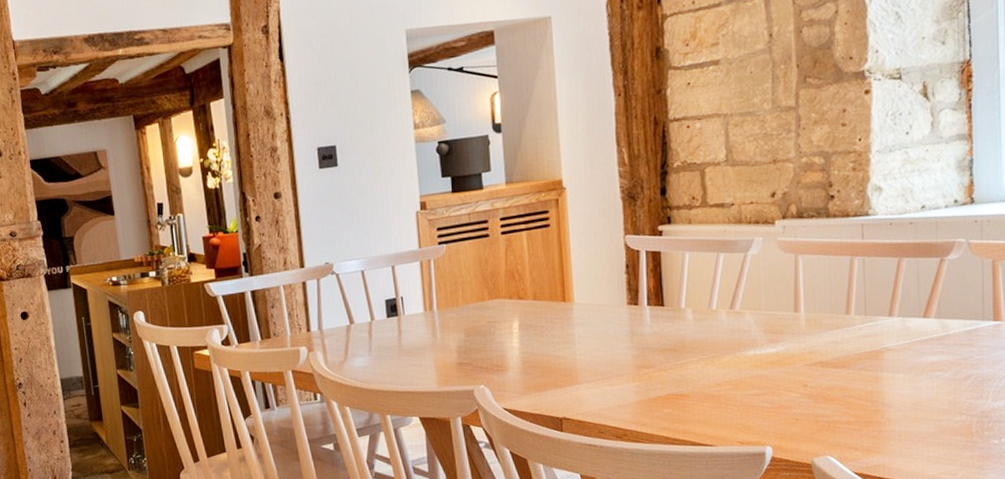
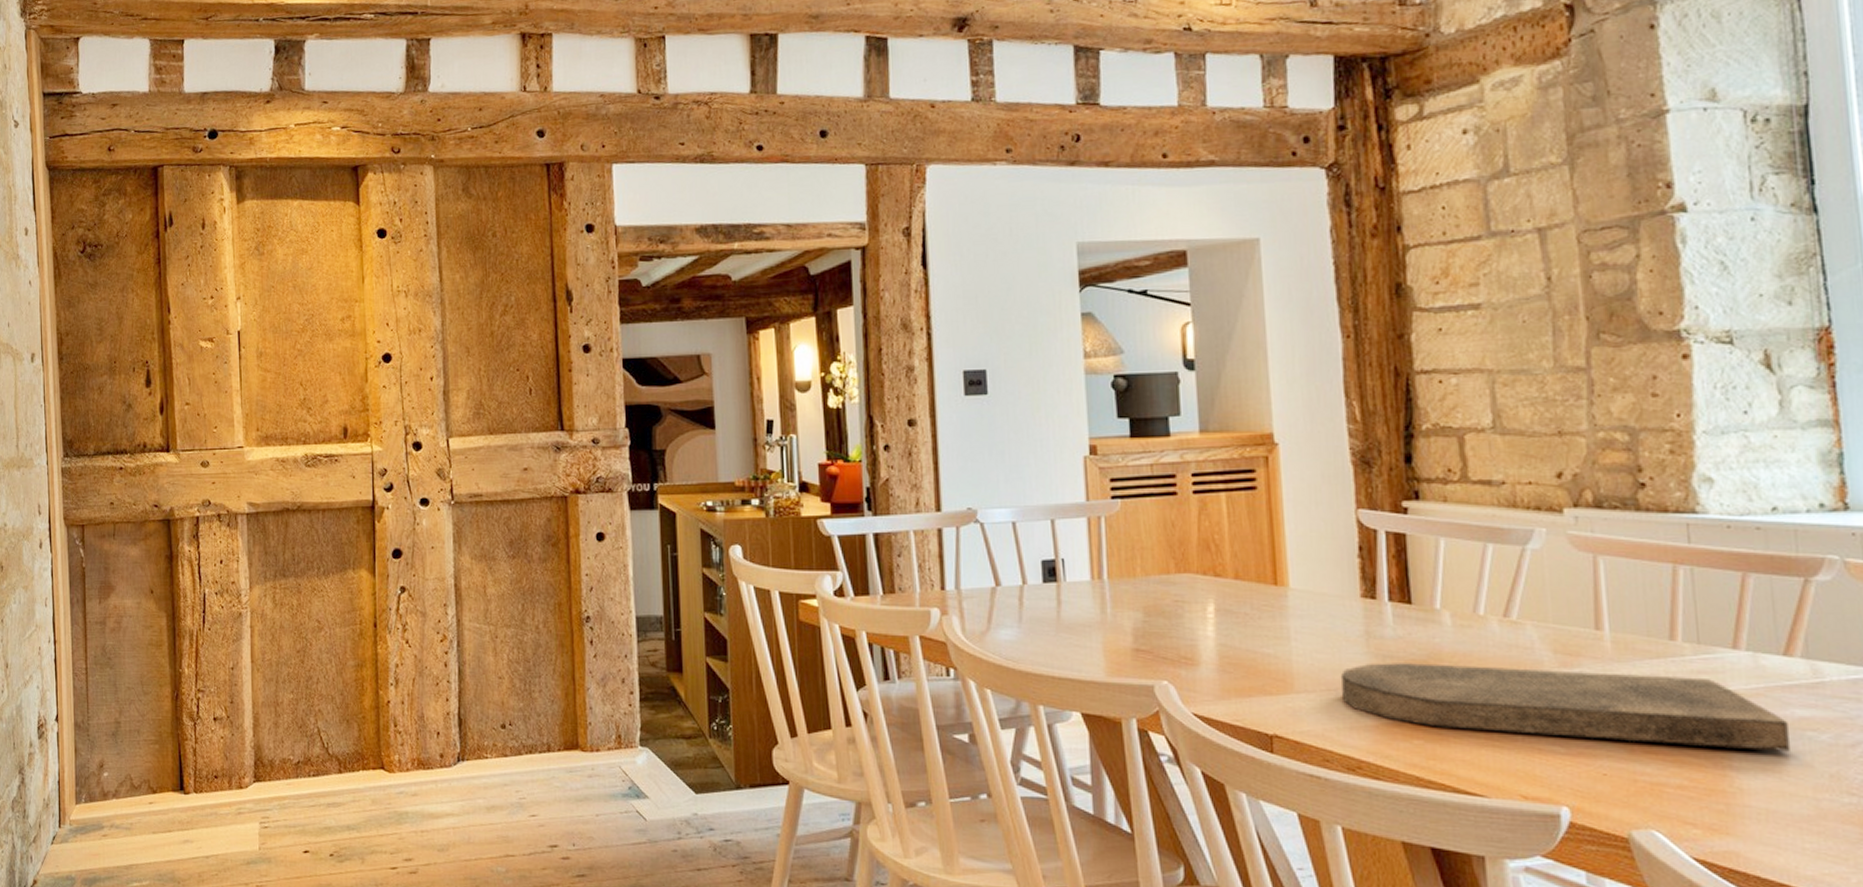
cutting board: none [611,340,924,399] -> present [1340,663,1792,752]

